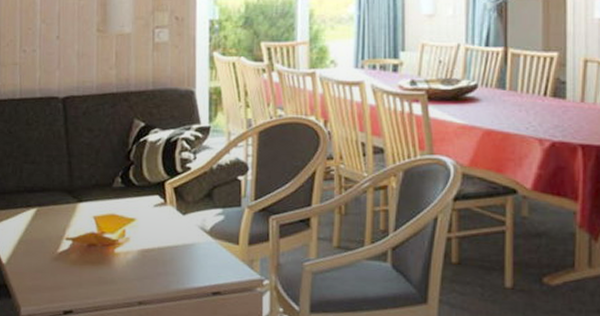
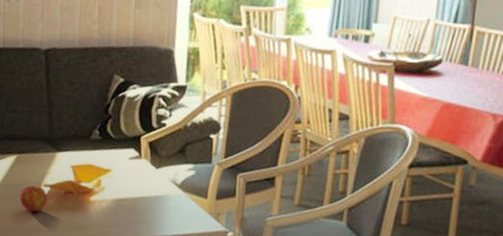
apple: none [40,239,70,268] -> present [19,185,48,212]

